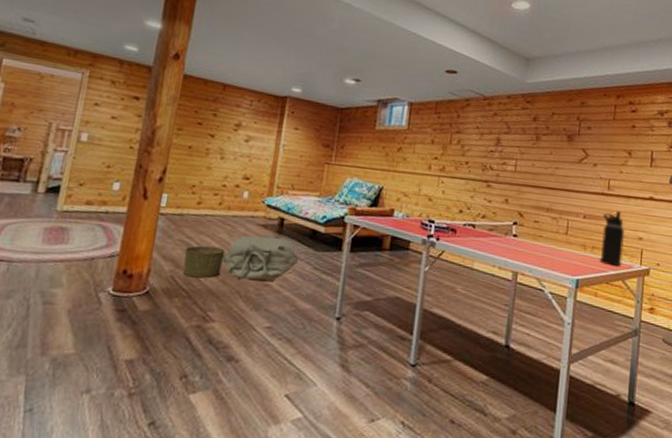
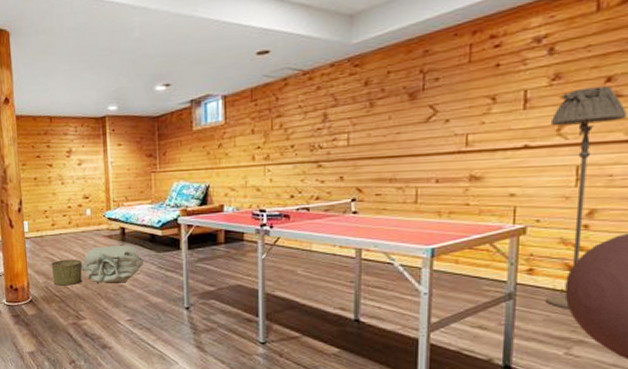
water bottle: present [601,211,625,267] -> none [461,168,492,230]

